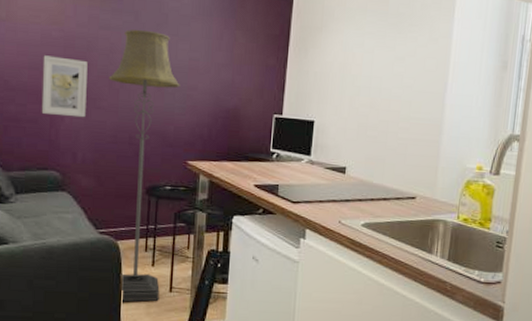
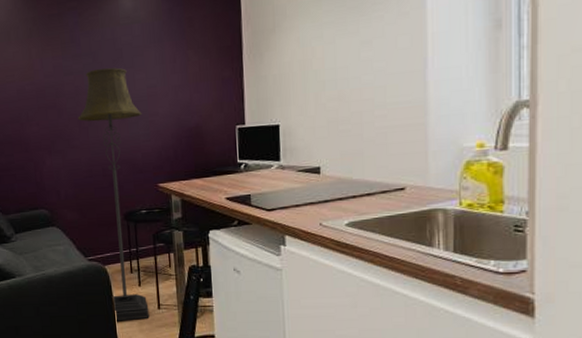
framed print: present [41,55,88,118] -> none [21,106,63,160]

